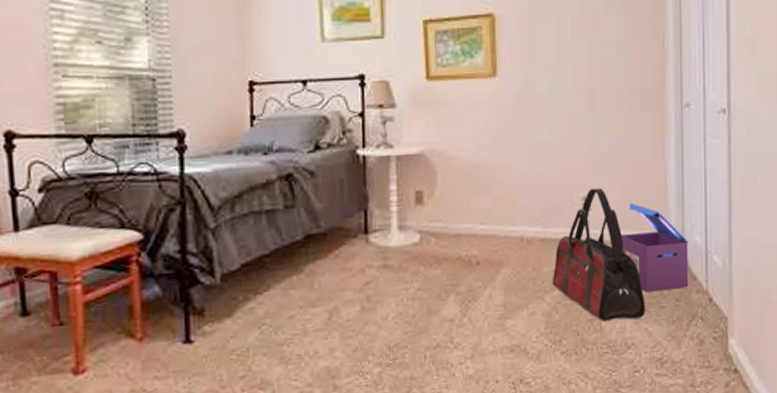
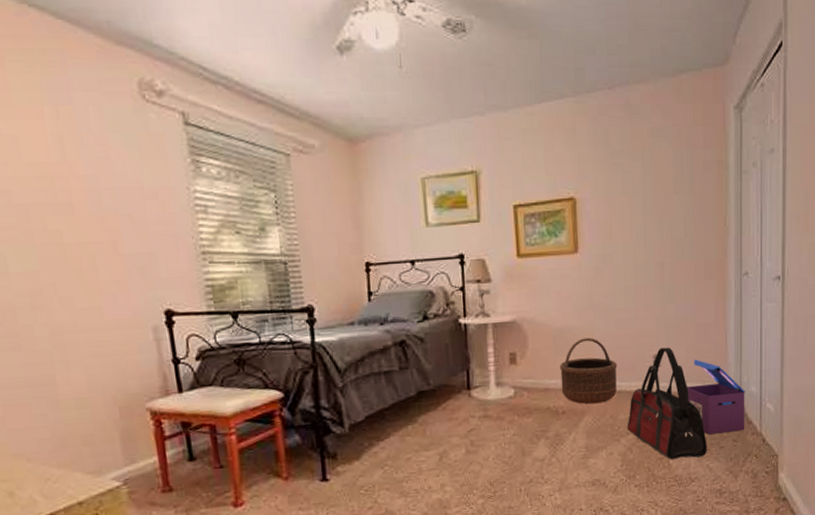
basket: none [473,175,541,254] -> present [559,337,617,404]

